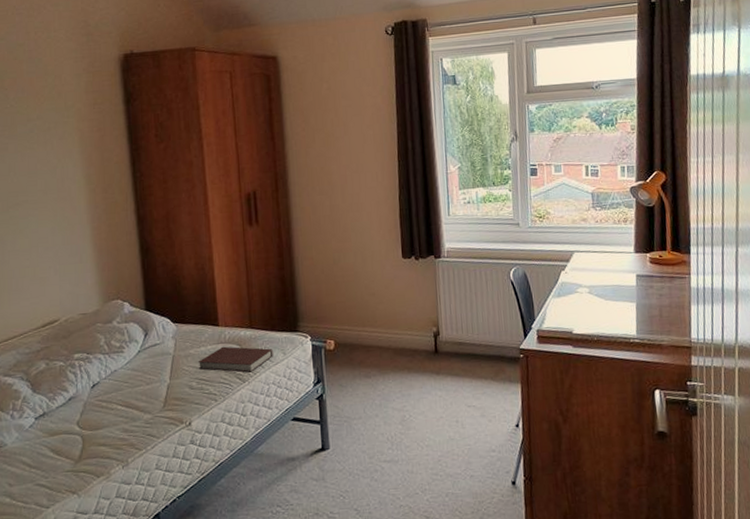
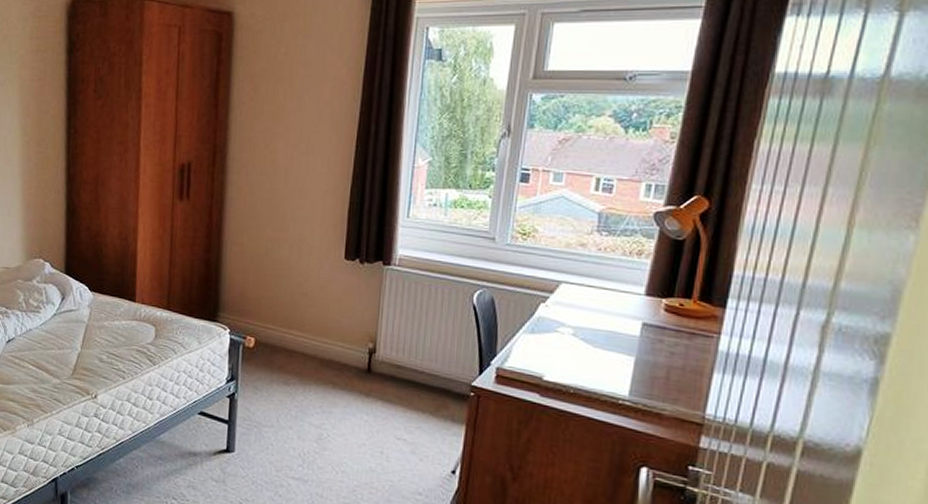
notebook: present [199,346,273,373] -> none [111,324,188,356]

